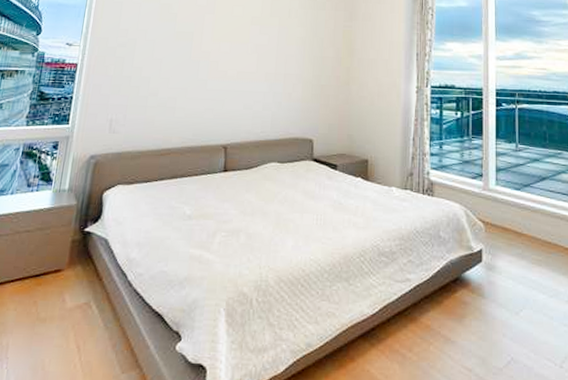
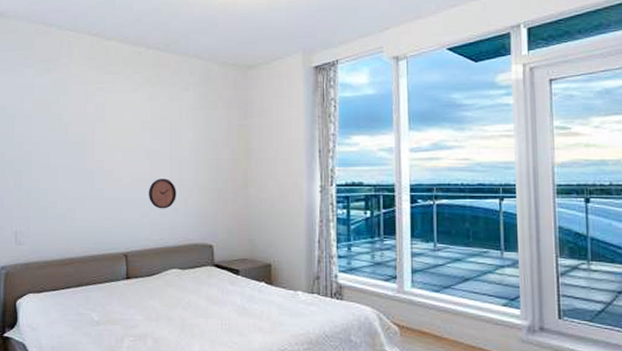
clock: none [253,72,281,102] -> present [149,179,176,209]

